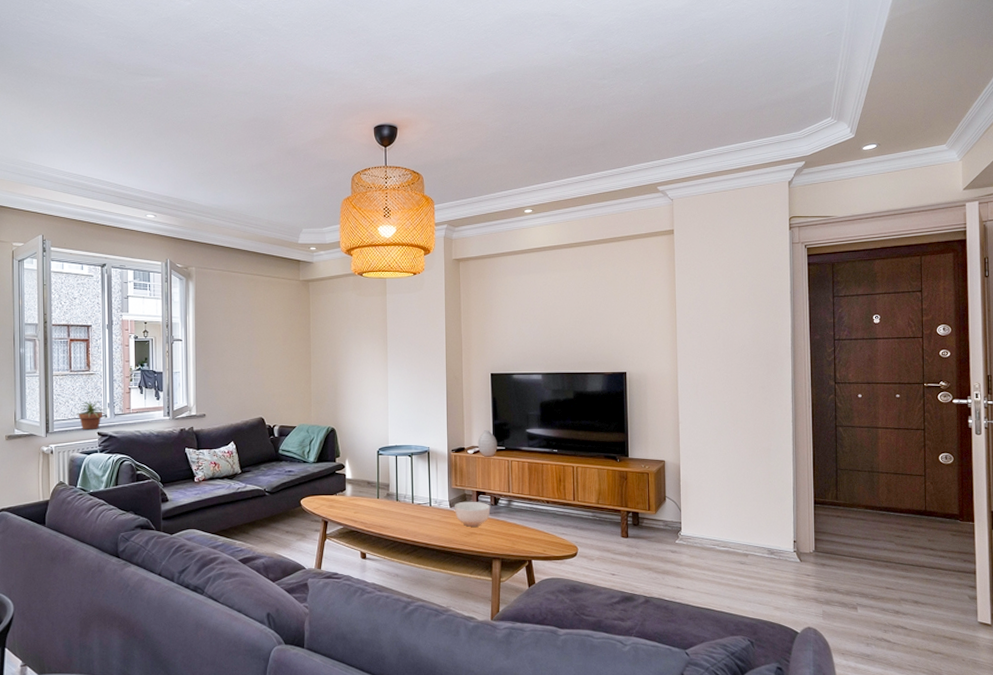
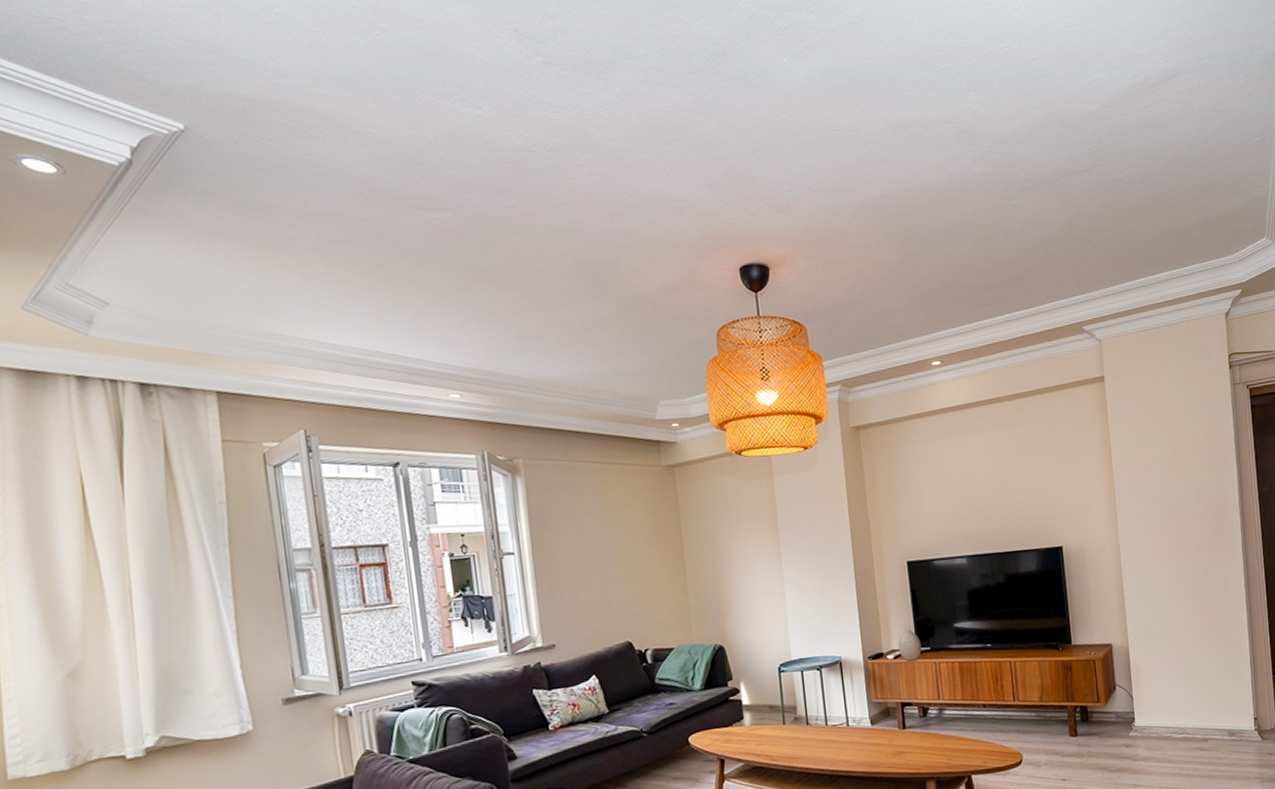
potted plant: present [72,400,109,429] -> none [374,641,424,680]
bowl: present [454,501,491,527] -> none [876,714,920,746]

